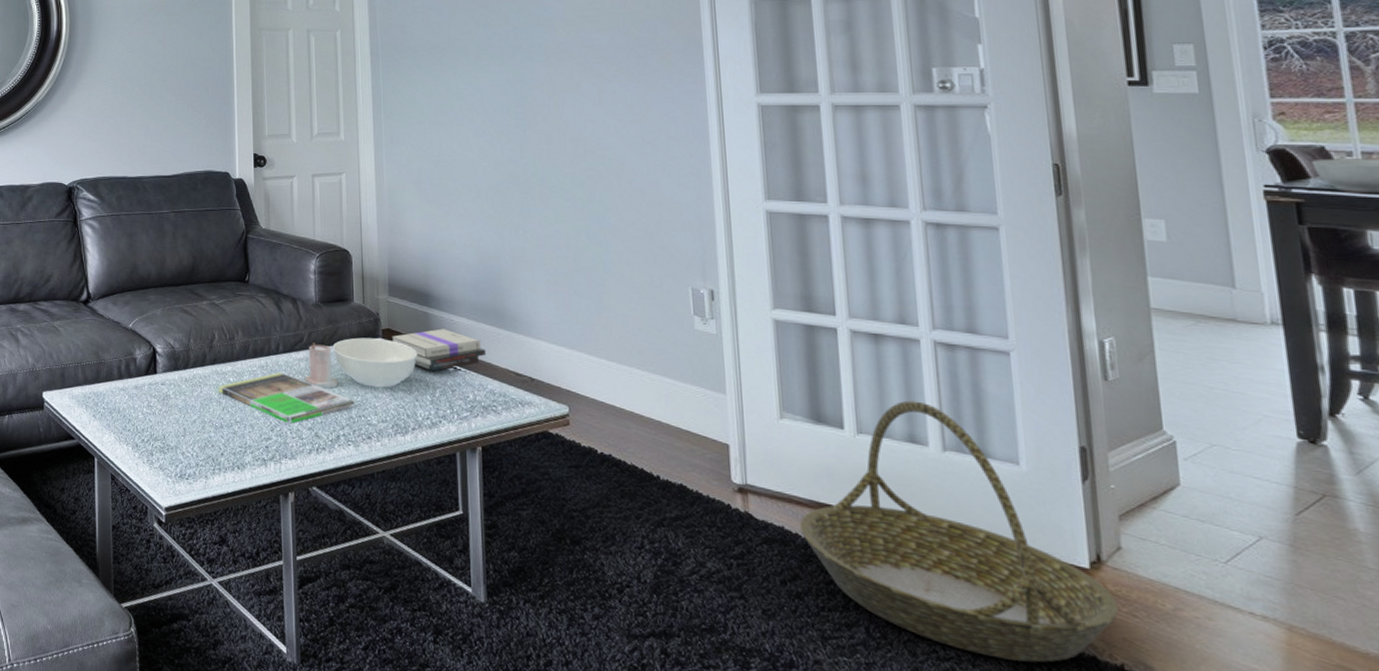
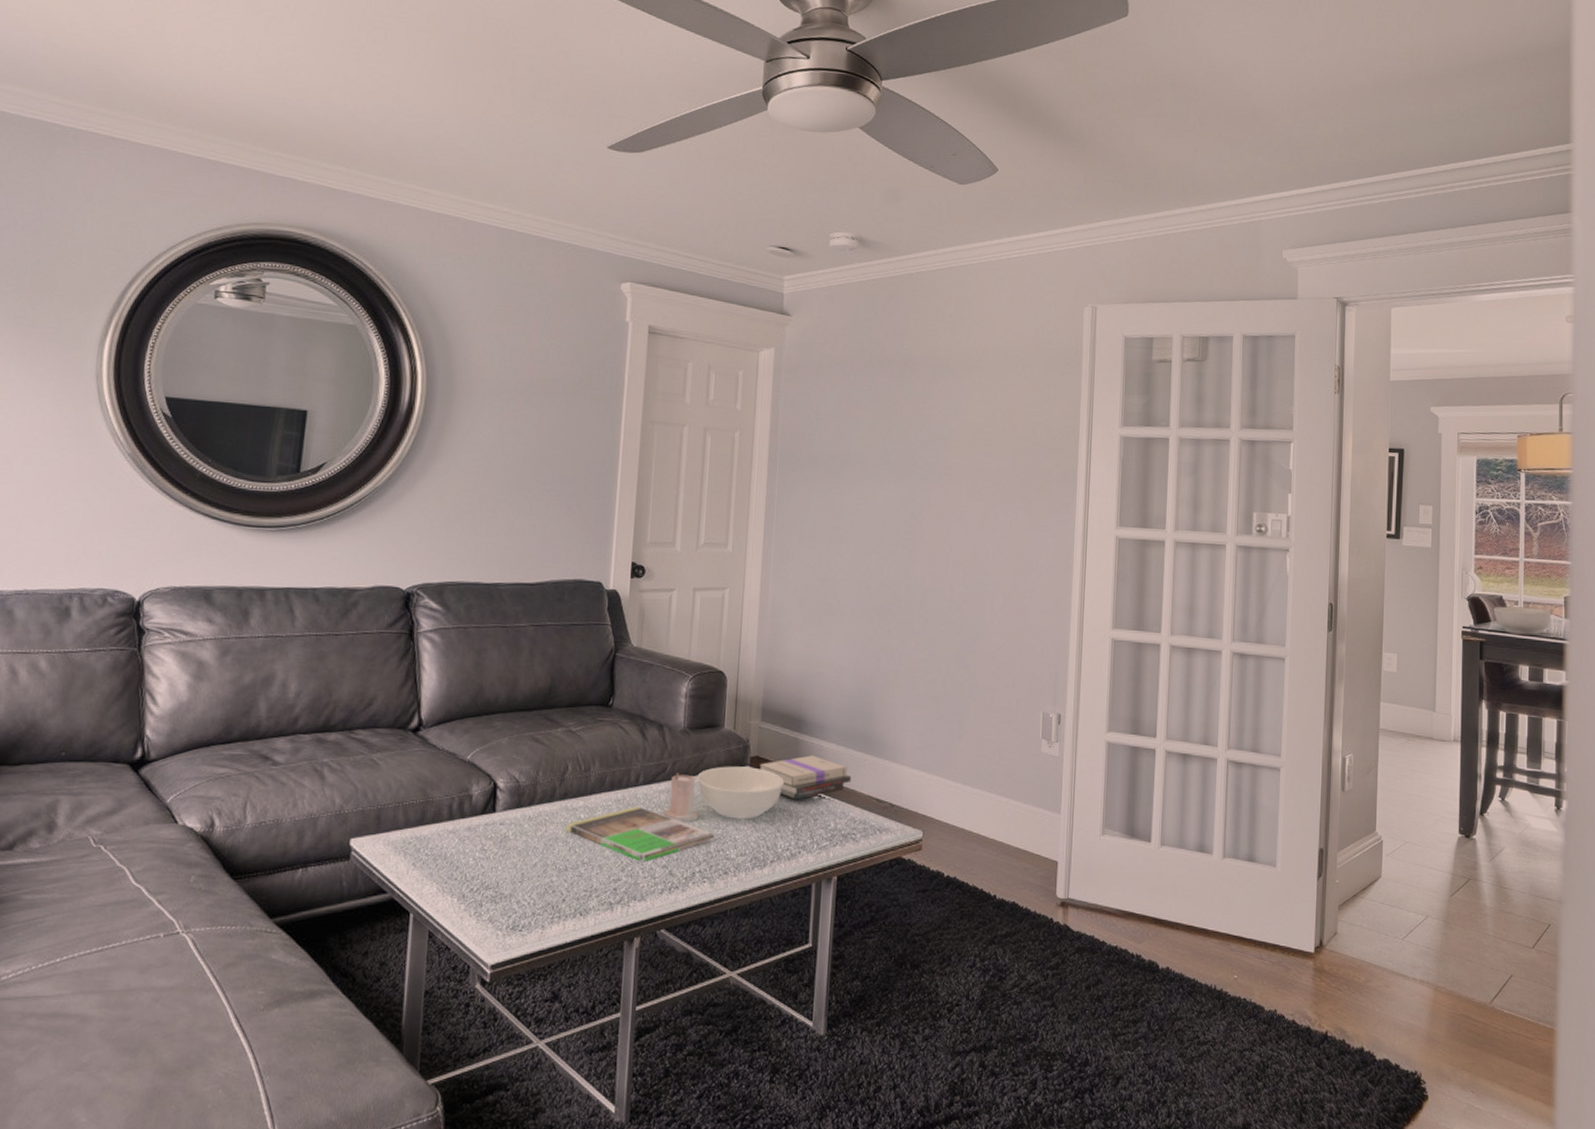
basket: present [799,400,1119,663] -> none [1106,814,1329,1038]

